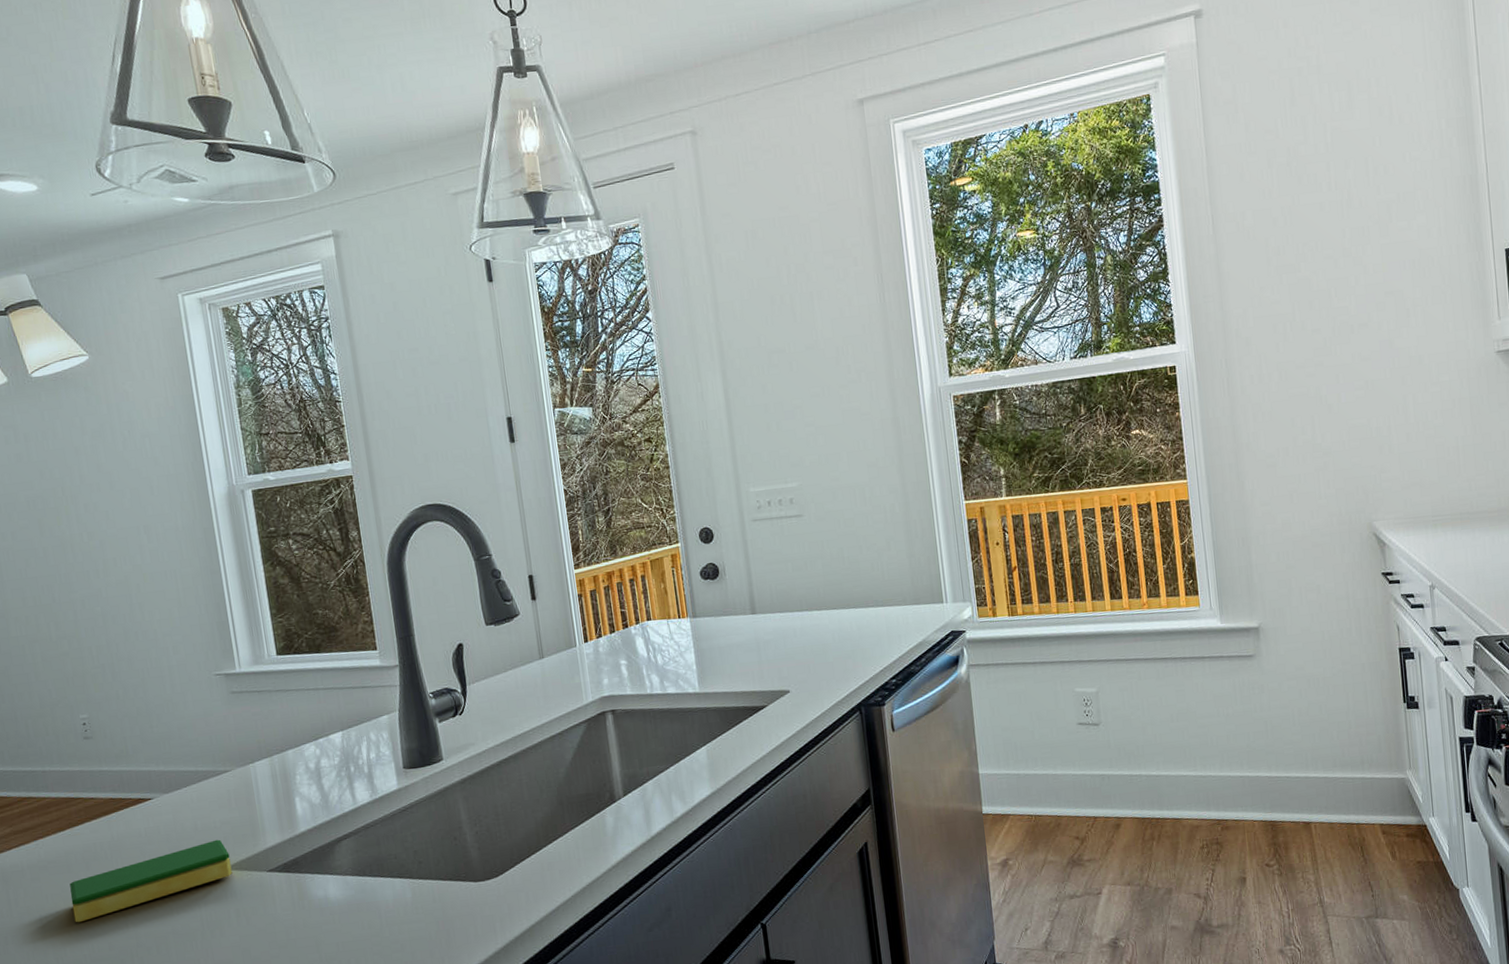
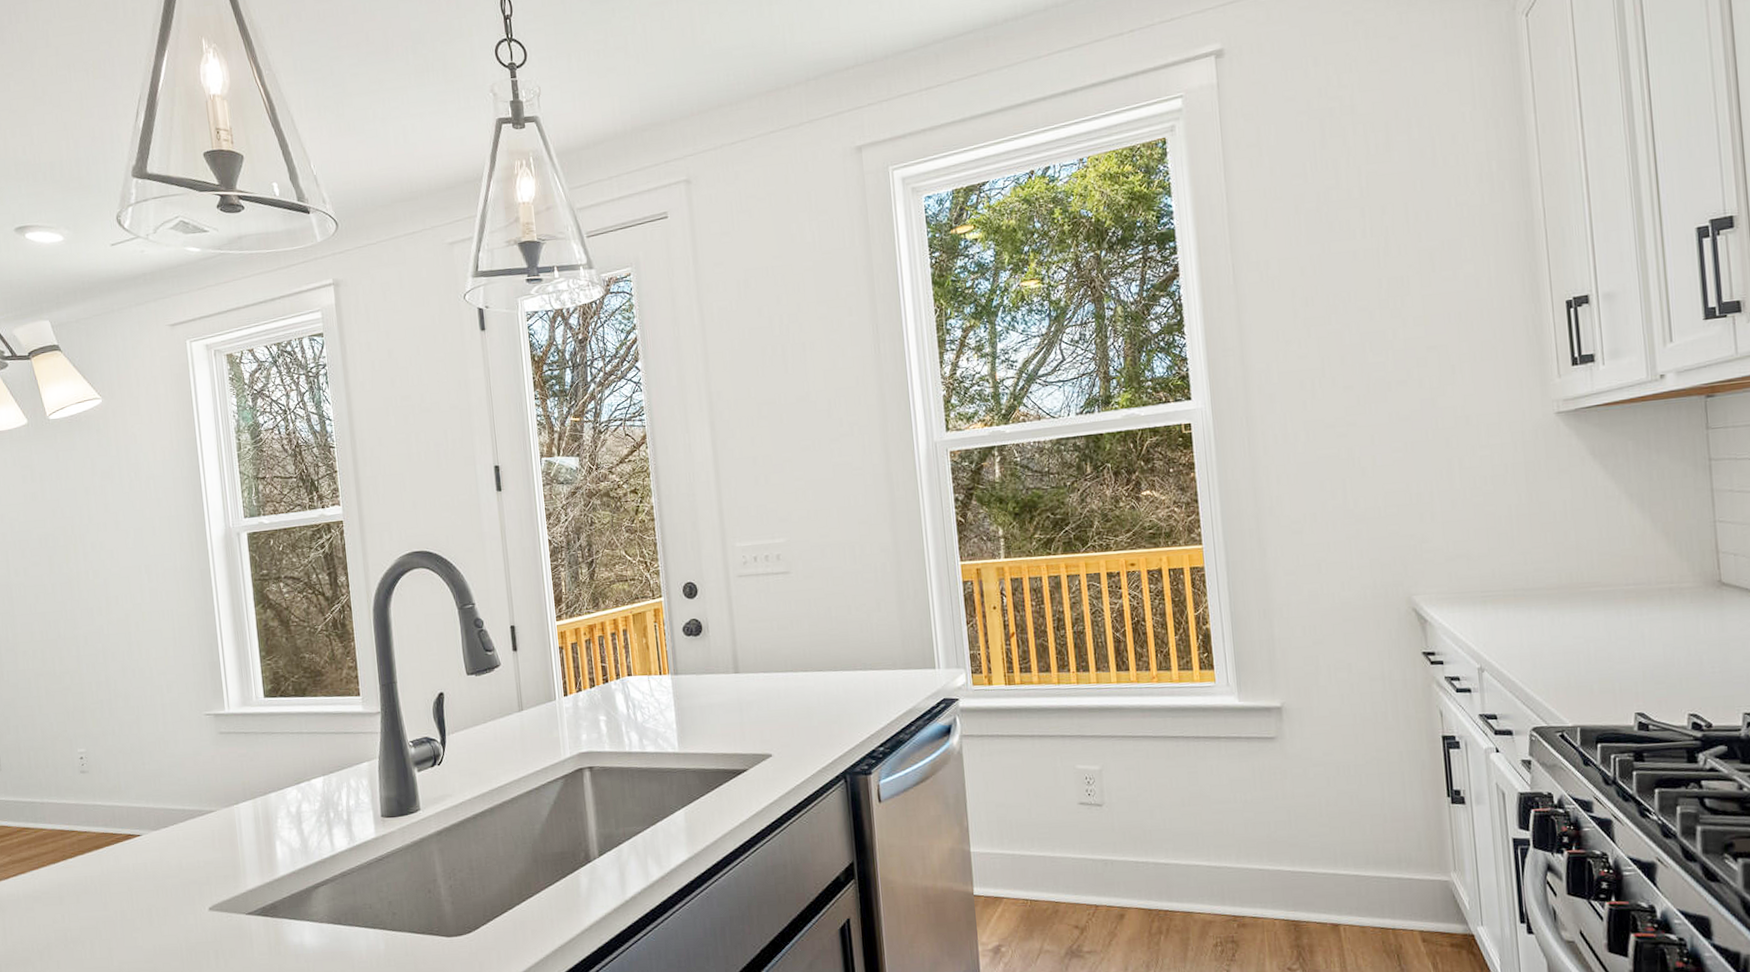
dish sponge: present [69,839,232,923] -> none [61,879,213,955]

